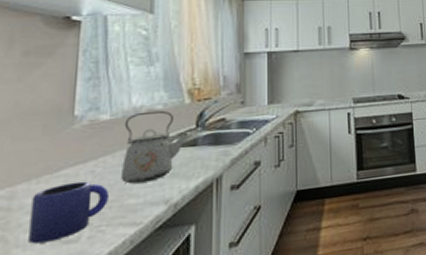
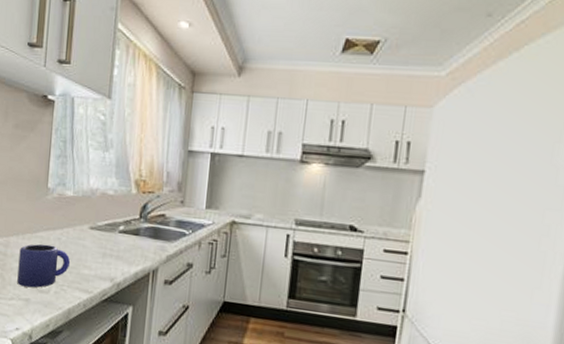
kettle: present [120,110,190,184] -> none [78,194,134,259]

